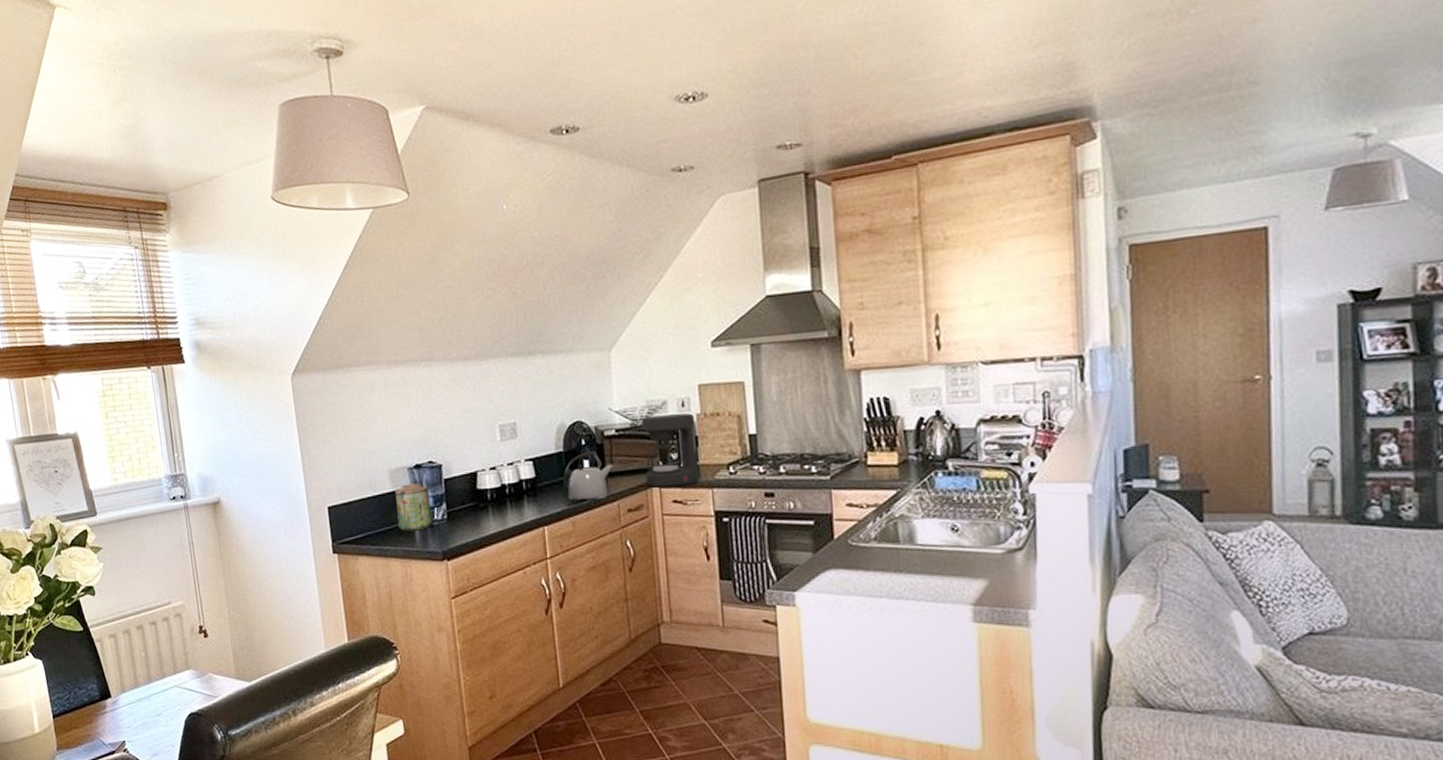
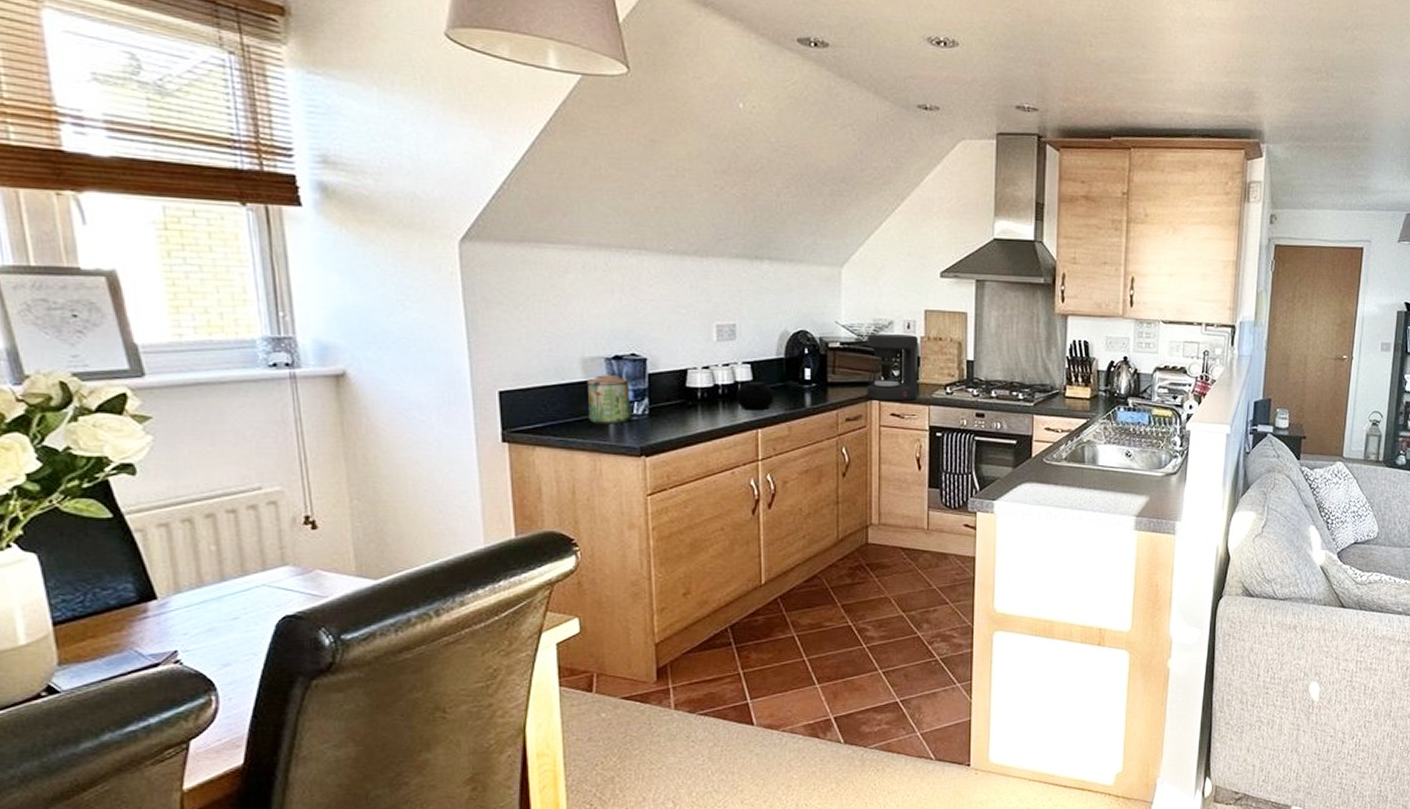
teapot: none [519,477,557,508] -> present [734,380,775,411]
kettle: present [562,450,614,500] -> none [781,360,835,408]

